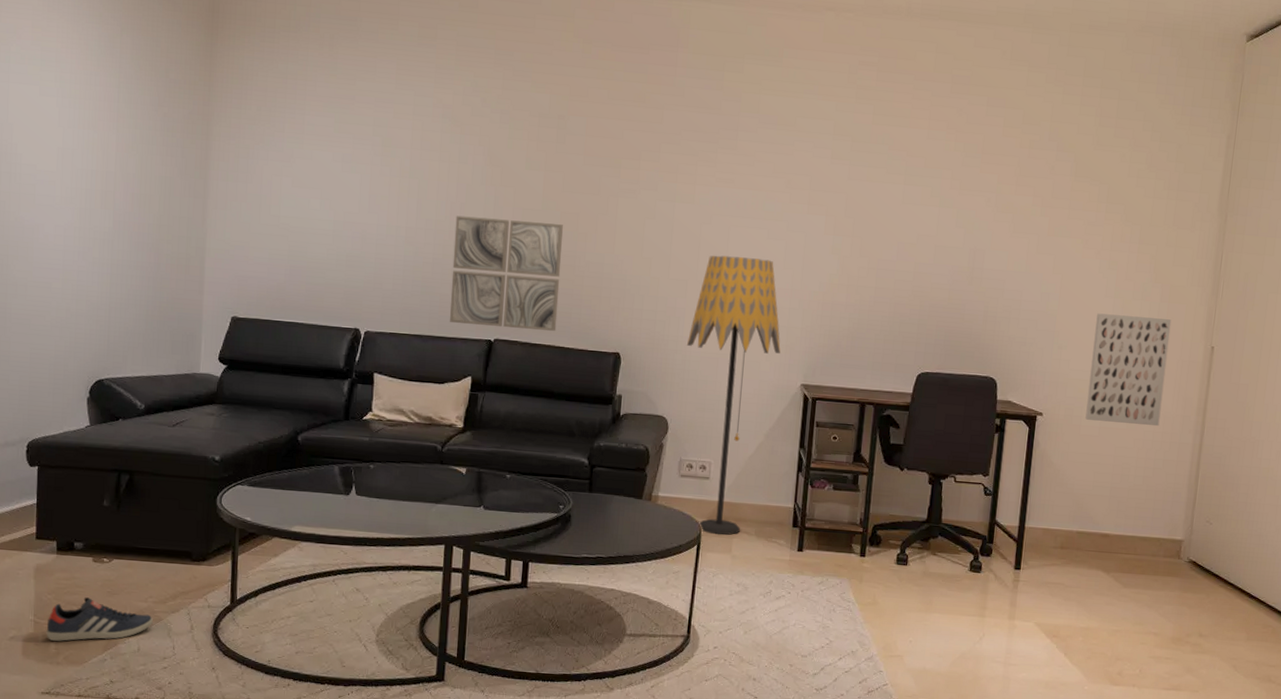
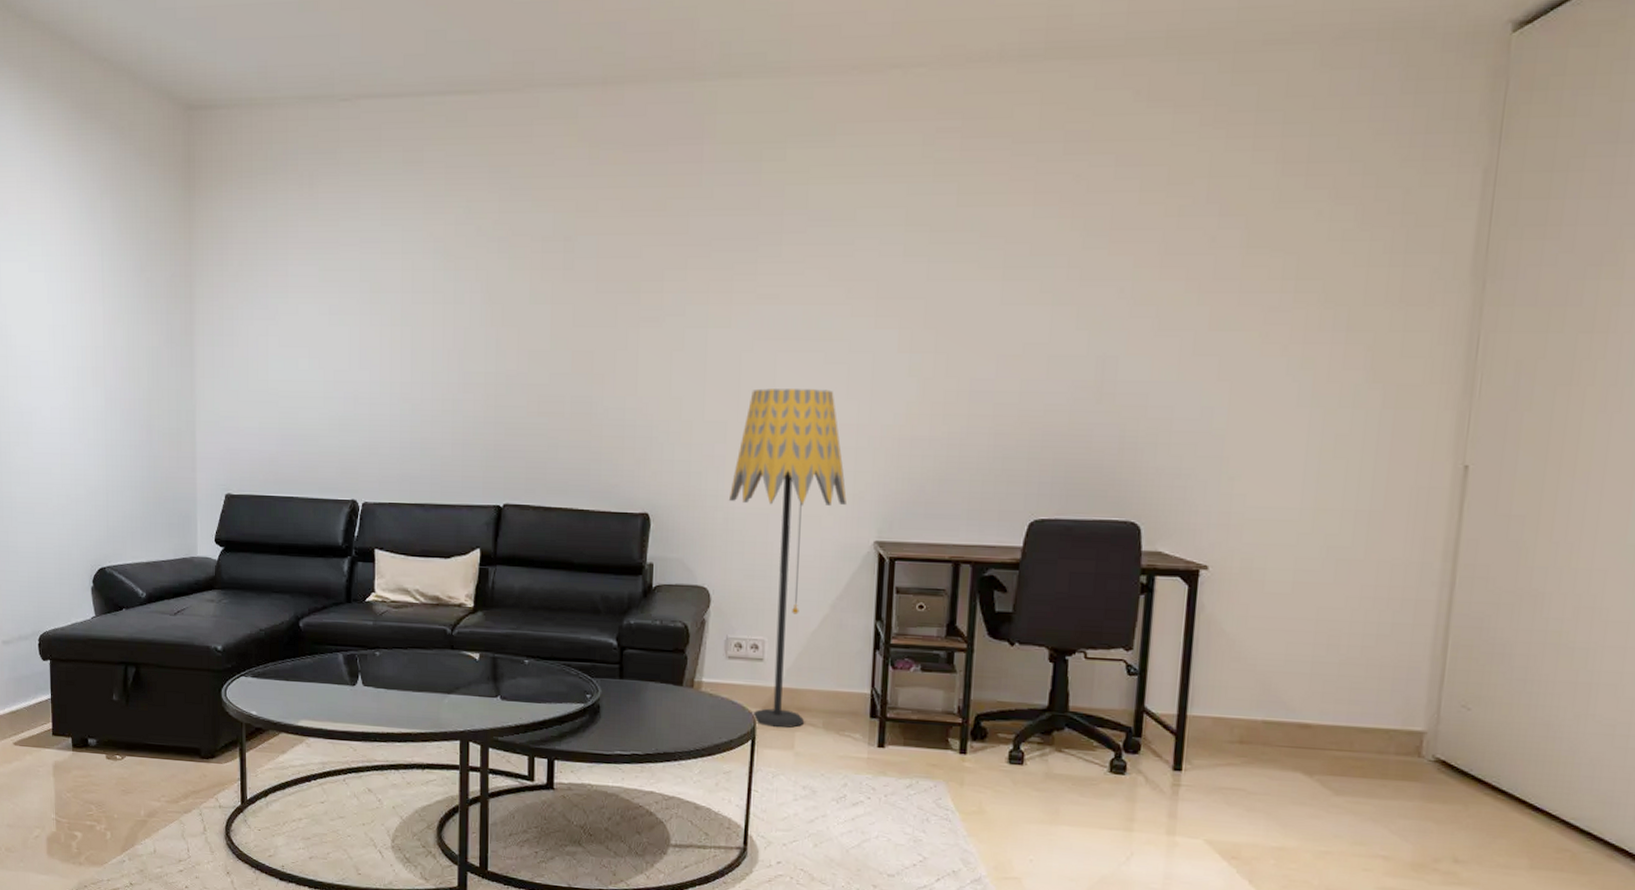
sneaker: present [46,597,153,641] -> none [67,796,167,841]
wall art: present [449,215,563,332] -> none [452,364,576,493]
wall art: present [1085,313,1172,427] -> none [1271,429,1400,579]

